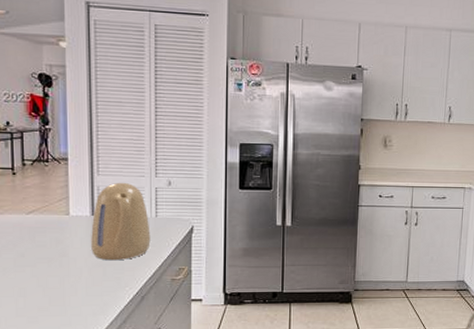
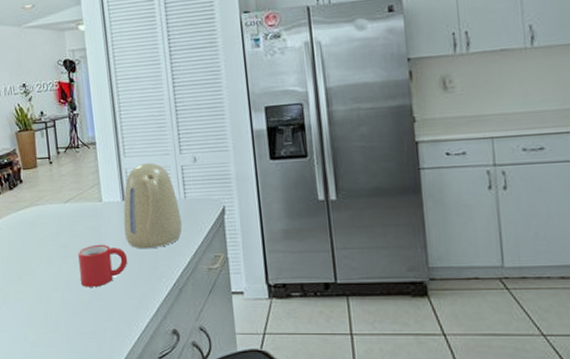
mug: none [38,255,92,295] -> present [78,244,128,287]

